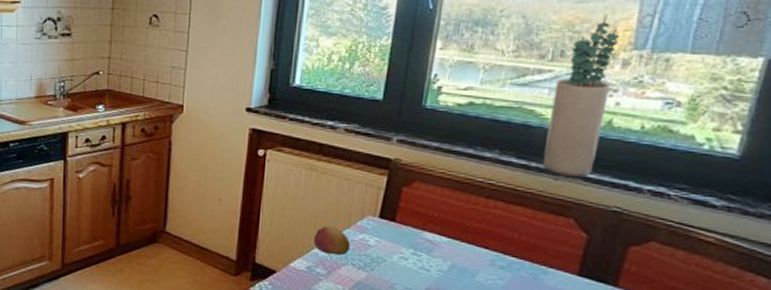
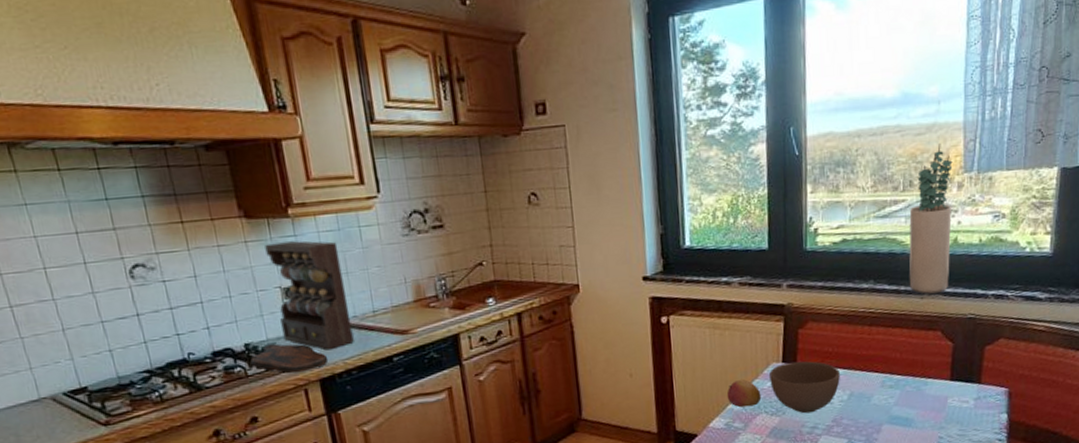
bowl: none [362,218,443,276] -> present [769,361,840,414]

